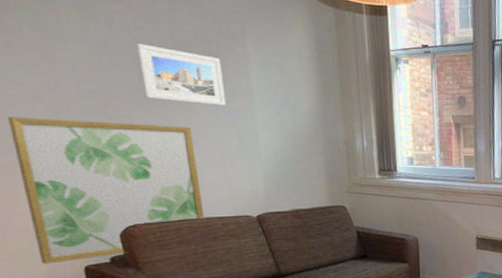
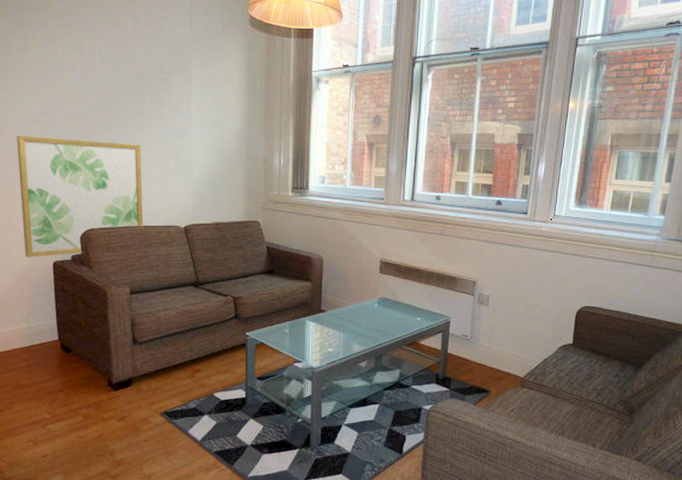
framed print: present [136,44,227,106] -> none [108,73,170,126]

